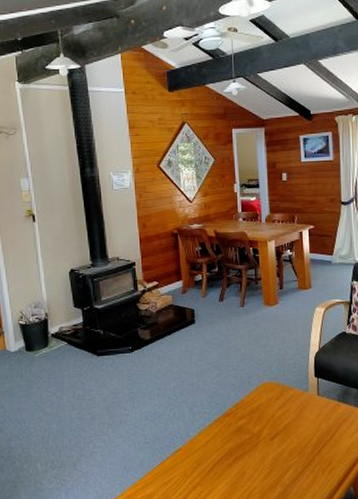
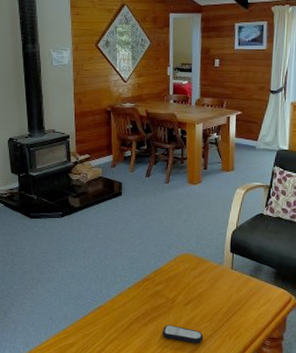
remote control: none [249,462,294,483] -> present [162,324,203,344]

